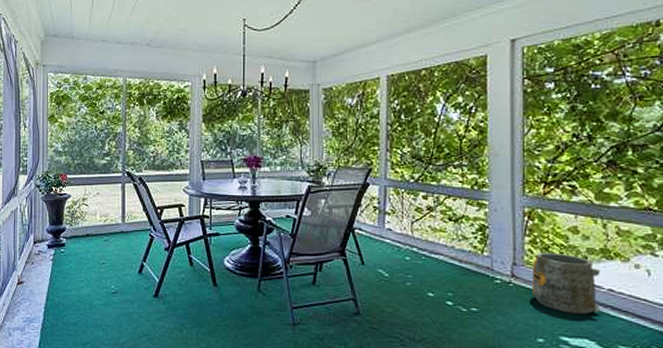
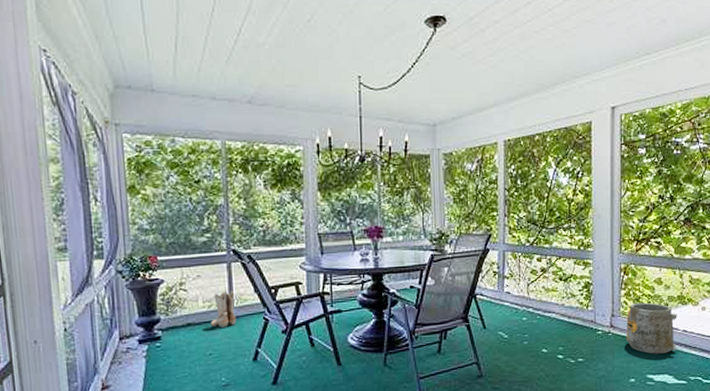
boots: none [105,208,127,240] -> present [210,290,237,328]

